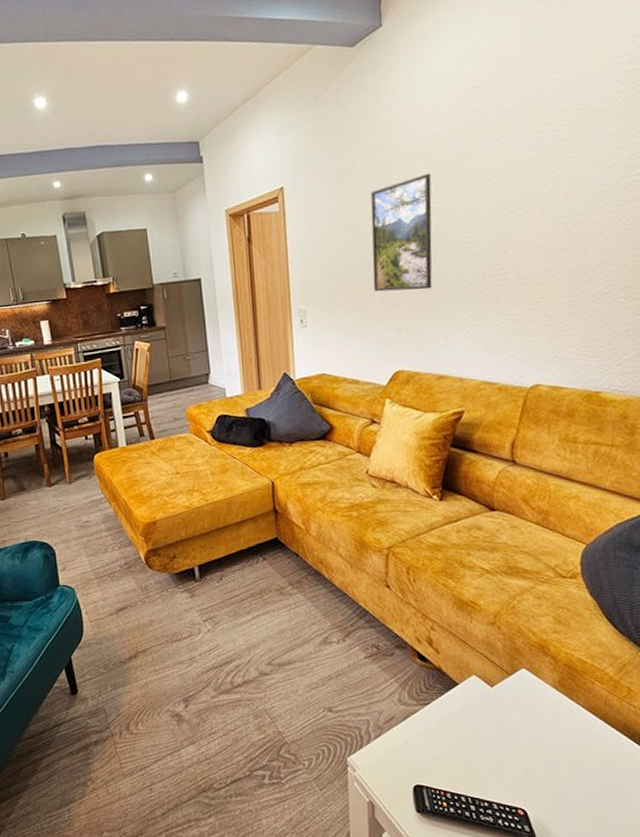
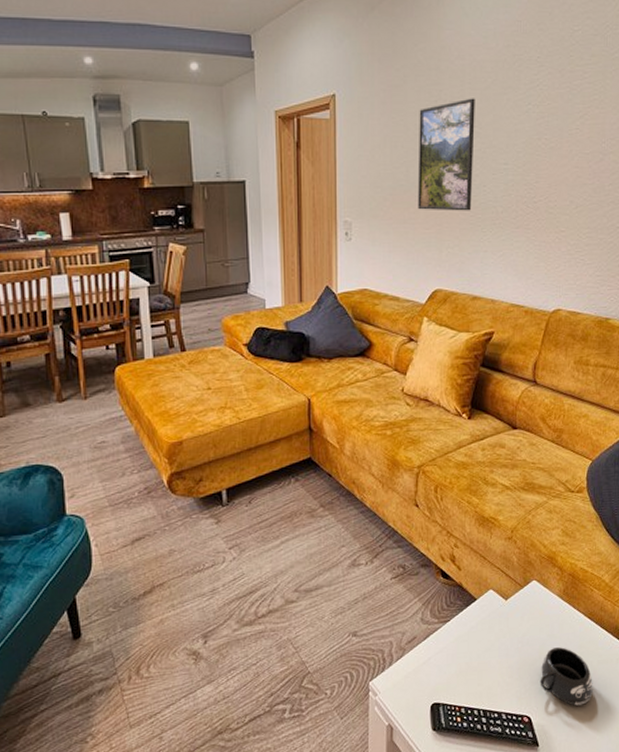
mug: none [535,741,600,804] -> present [540,647,593,706]

